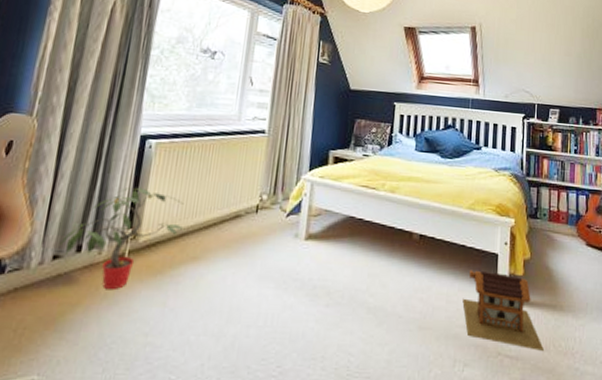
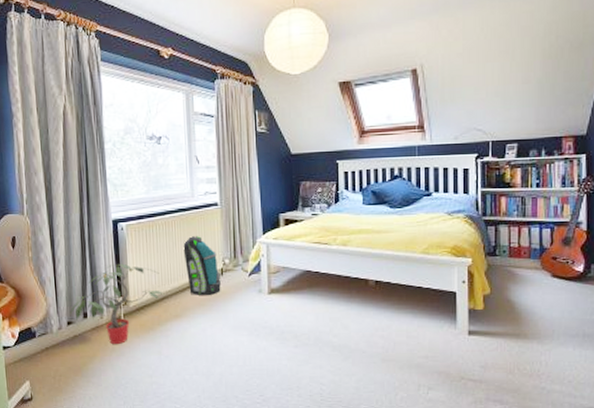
backpack: none [215,164,255,236] -> present [183,236,221,295]
toy house: present [462,269,544,351] -> none [423,308,508,374]

